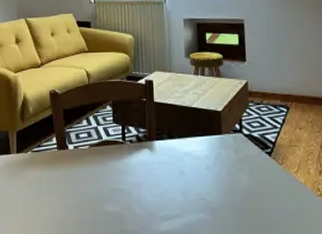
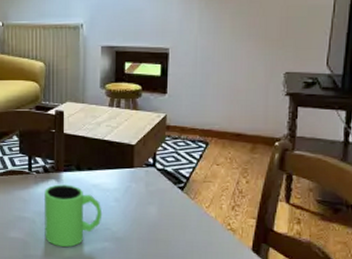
mug: none [138,153,196,221] -> present [45,184,103,248]

